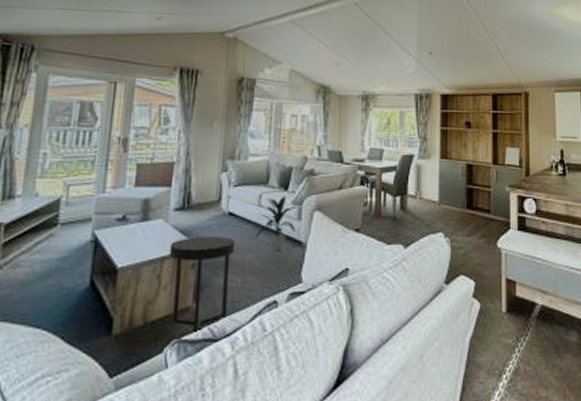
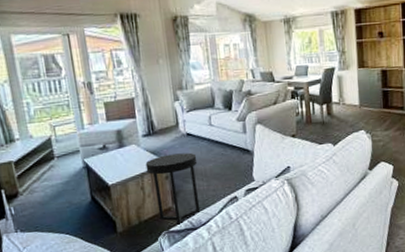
indoor plant: present [256,196,299,250] -> none [212,115,244,159]

